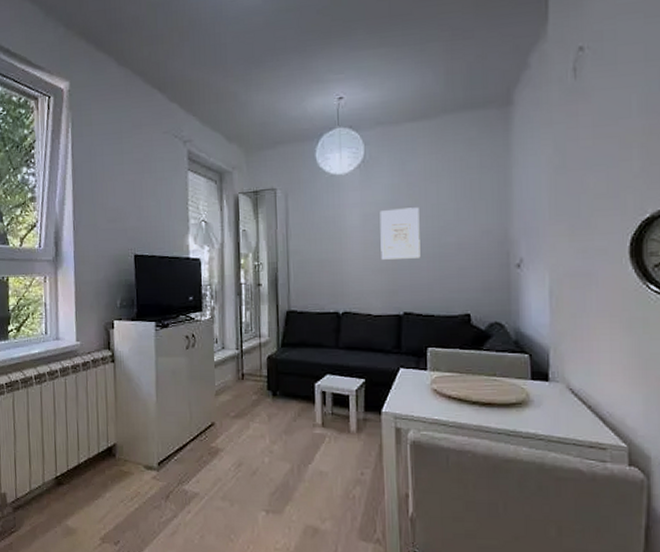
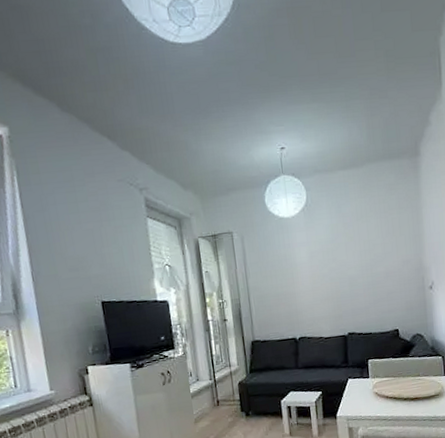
wall art: present [379,207,421,260] -> none [323,244,358,290]

